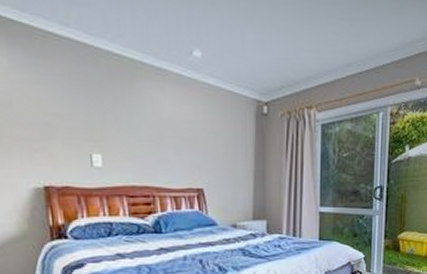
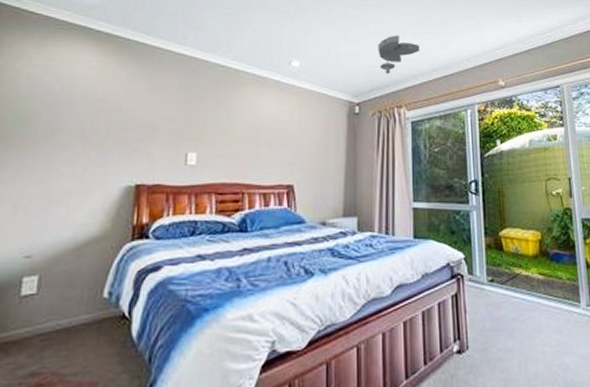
ceiling fan: none [288,20,334,69] -> present [378,35,420,74]

